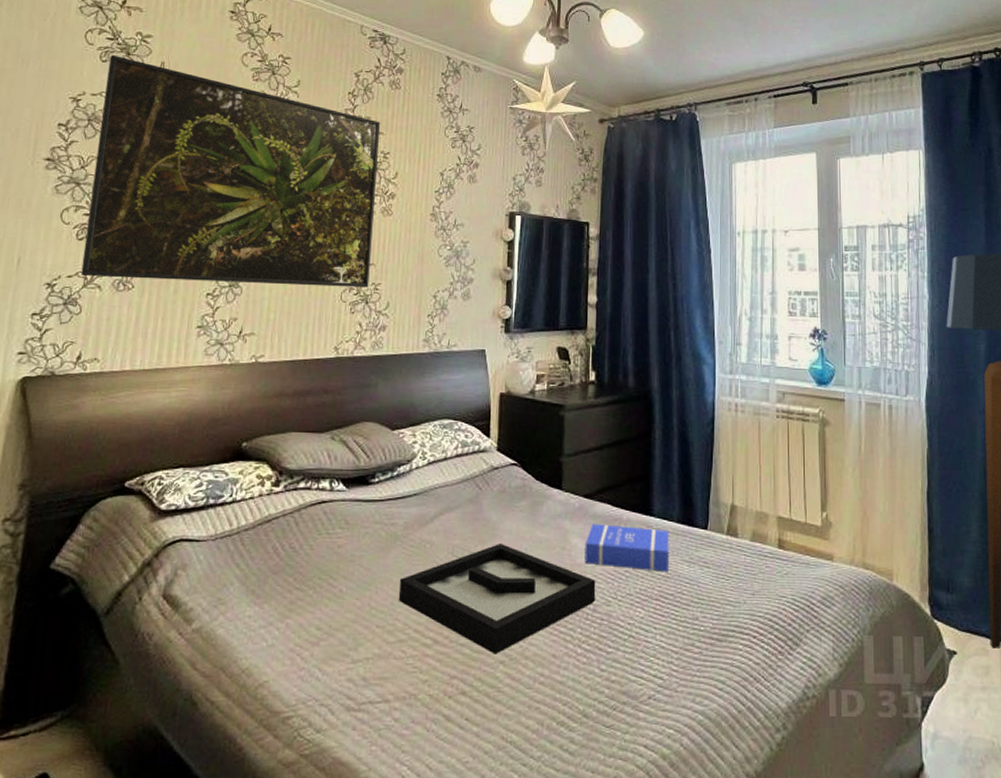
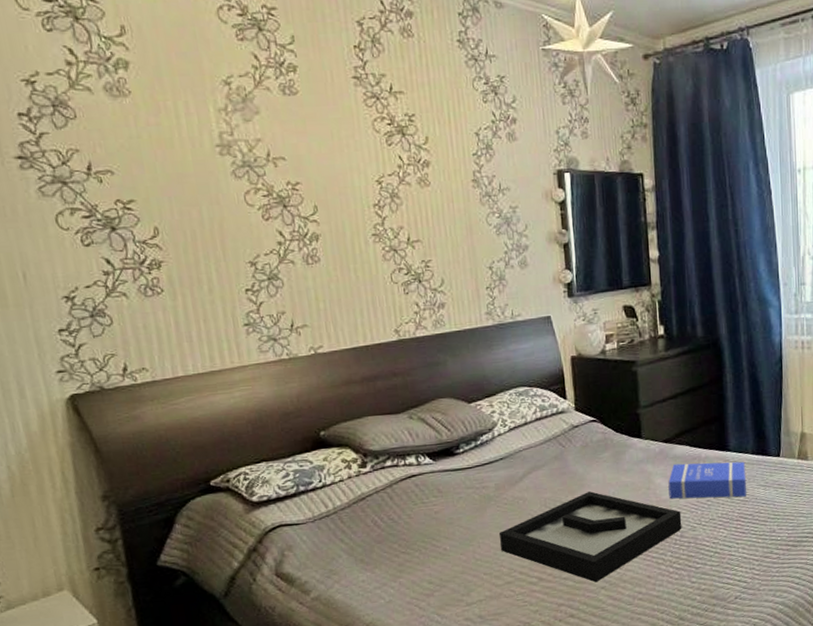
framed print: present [81,54,380,288] -> none [54,20,419,284]

